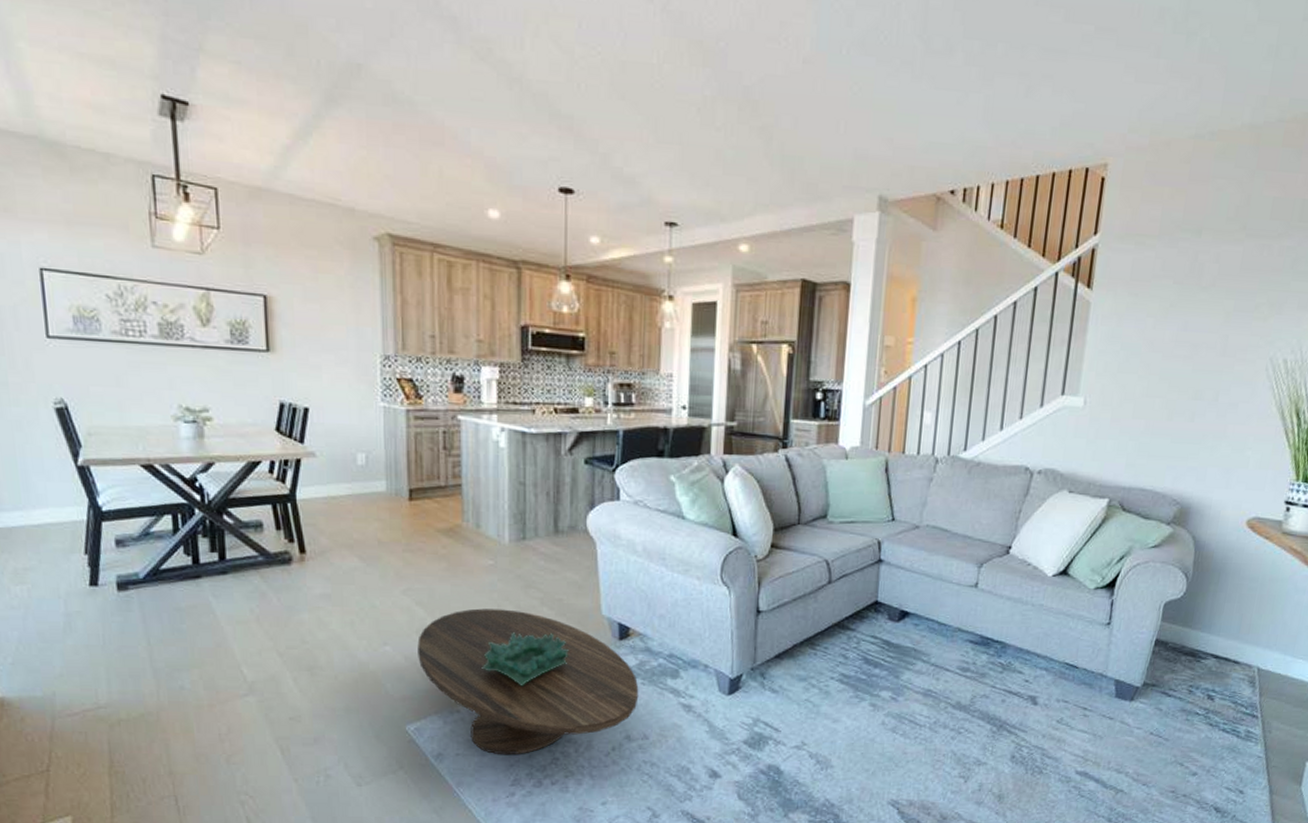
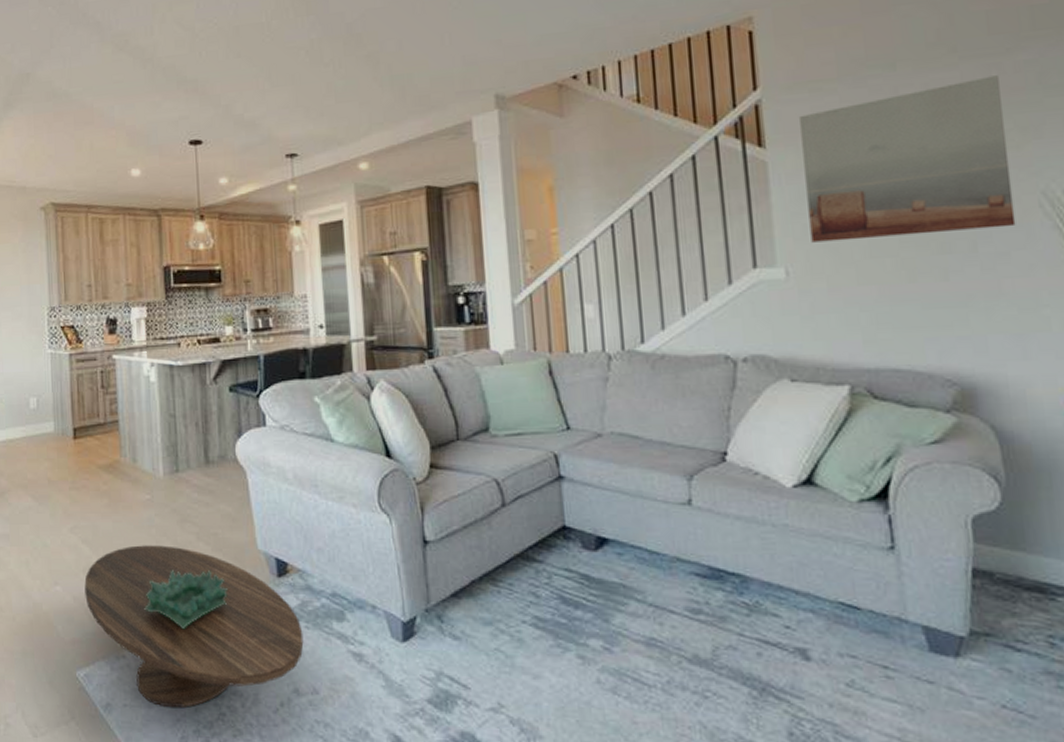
wall art: none [1108,255,1267,384] -> present [799,75,1016,243]

